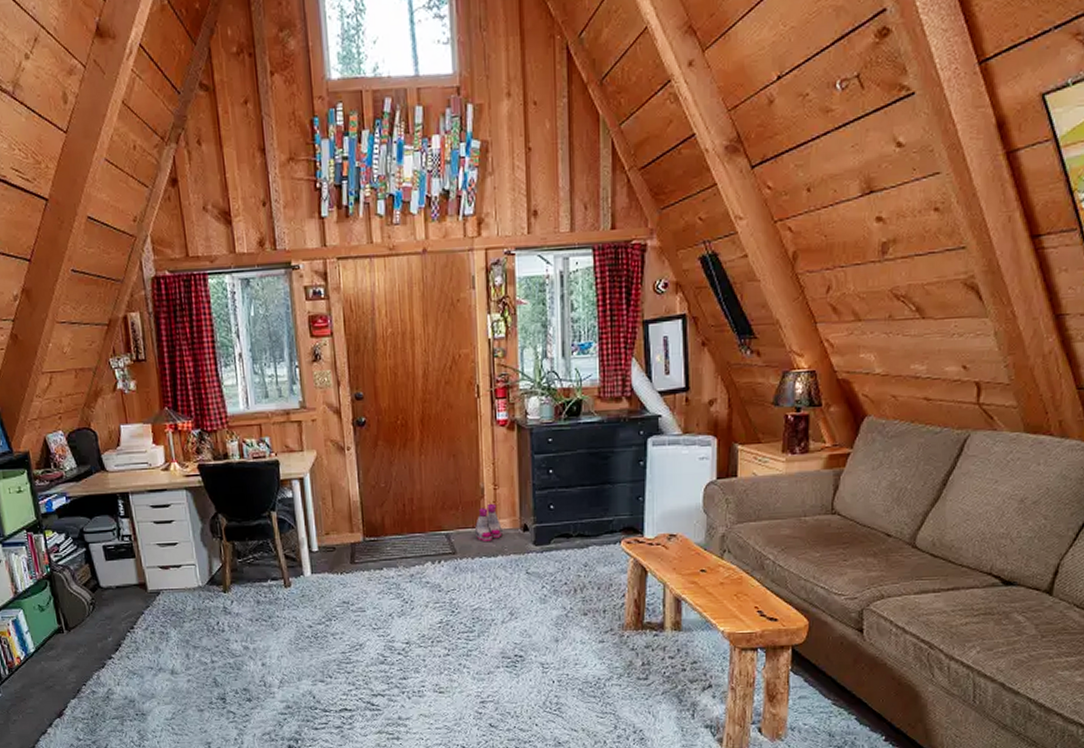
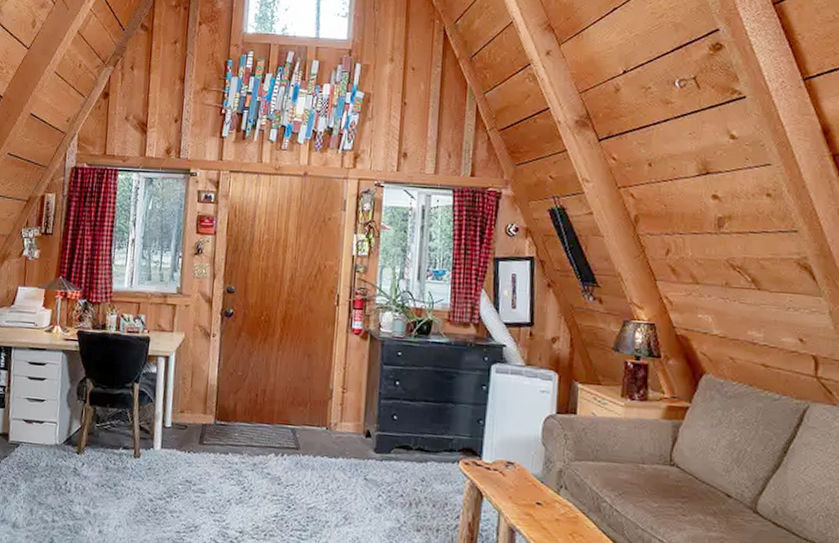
boots: present [474,503,503,542] -> none [319,405,346,443]

